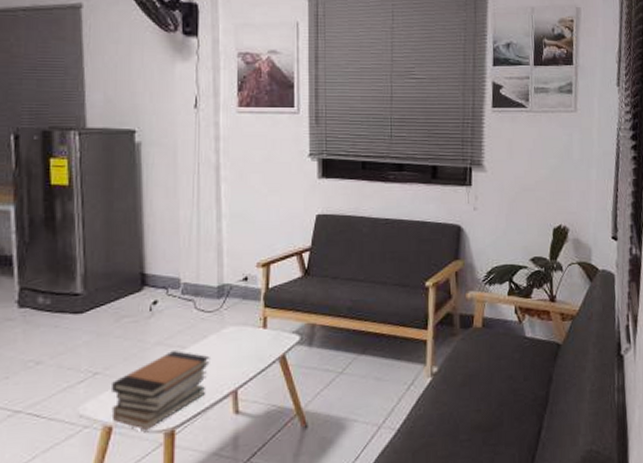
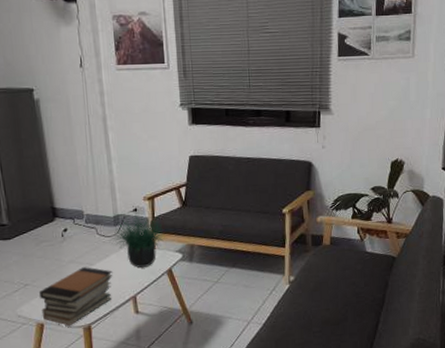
potted plant: none [210,276,283,353] -> present [110,207,168,268]

